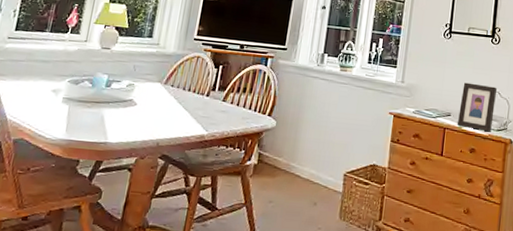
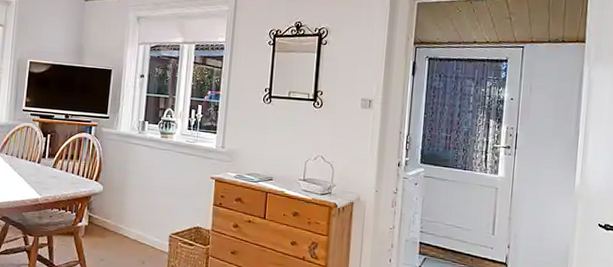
picture frame: present [458,82,497,132] -> none [280,147,320,196]

